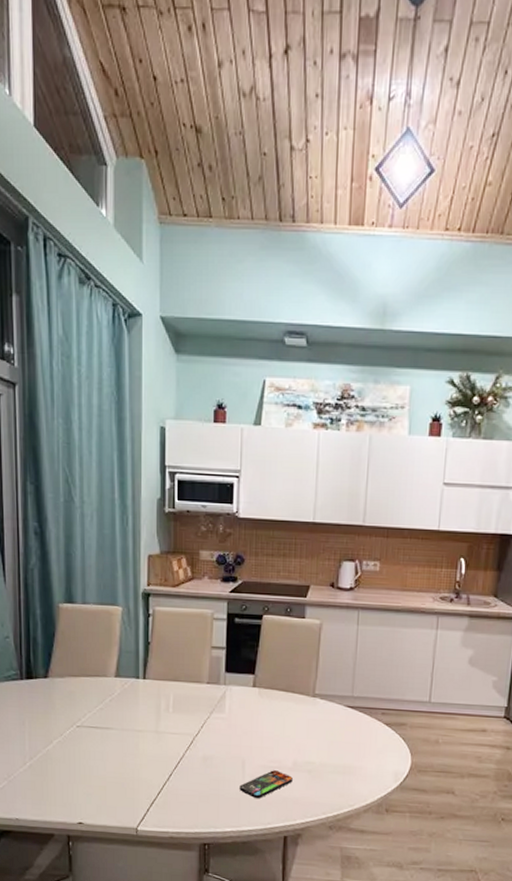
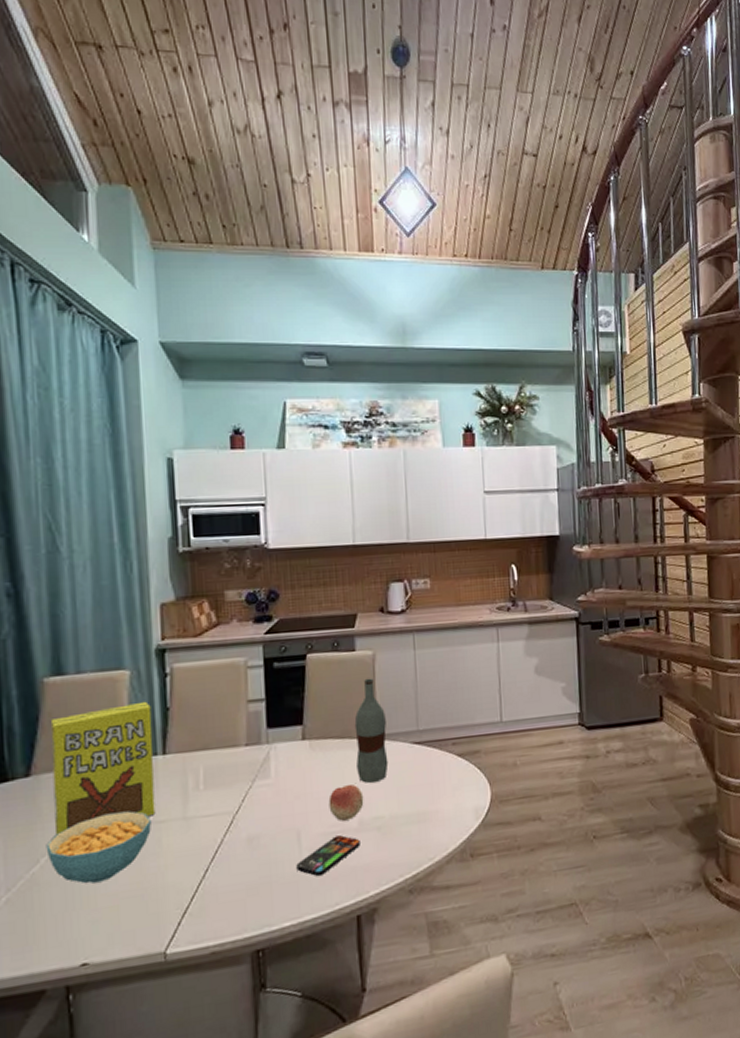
cereal bowl: none [57,717,132,767] -> present [46,810,151,884]
cereal box: none [63,634,137,726] -> present [50,701,156,836]
fruit: none [270,730,300,760] -> present [328,784,364,821]
bottle: none [296,644,326,733] -> present [354,678,389,783]

